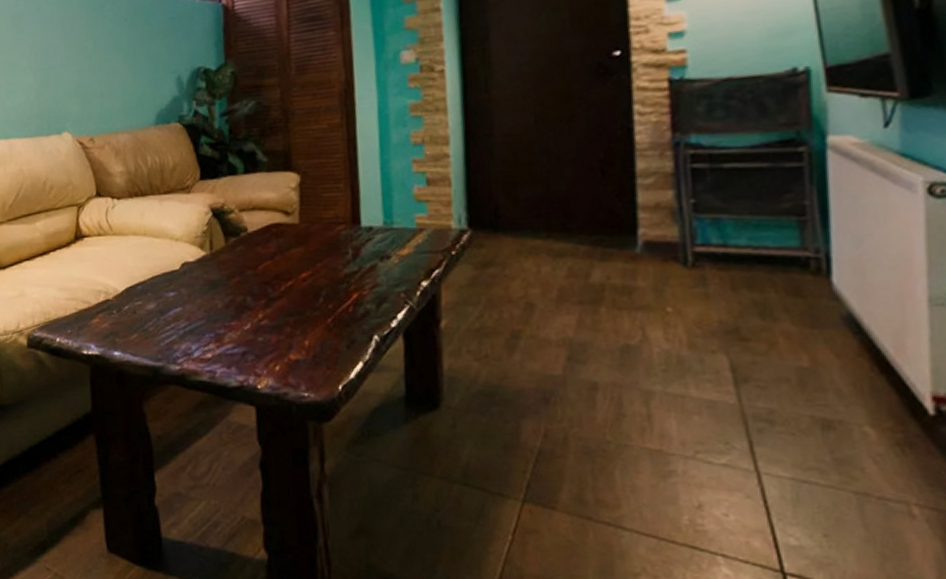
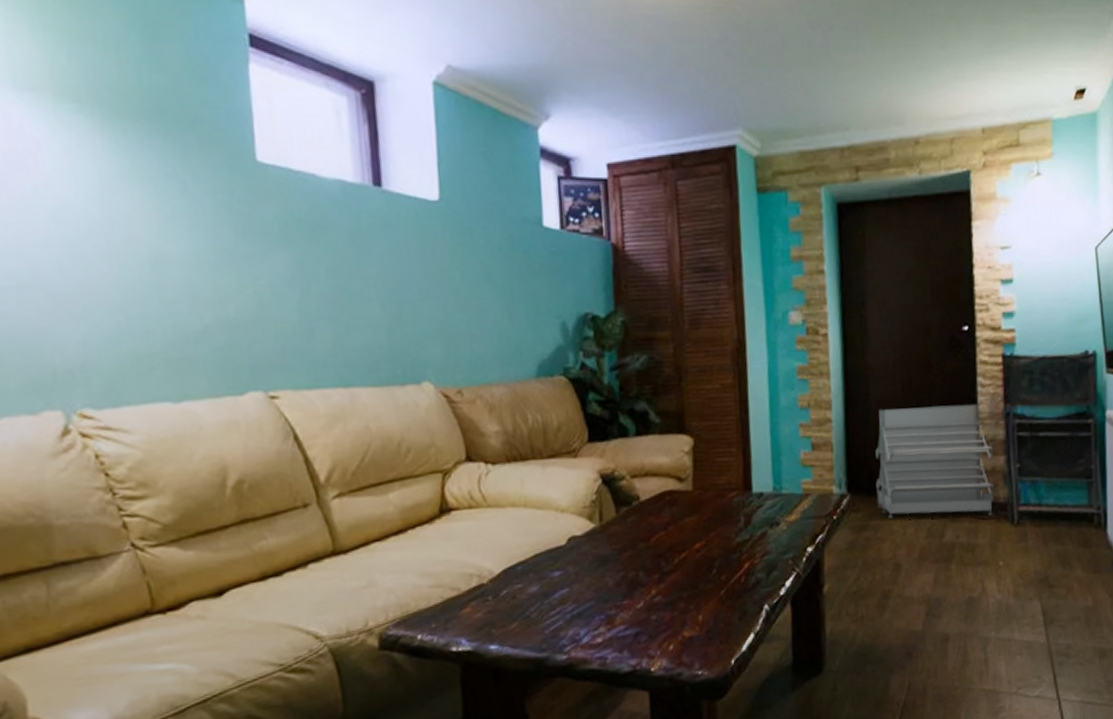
shoe rack: none [502,134,660,256] -> present [875,404,995,518]

